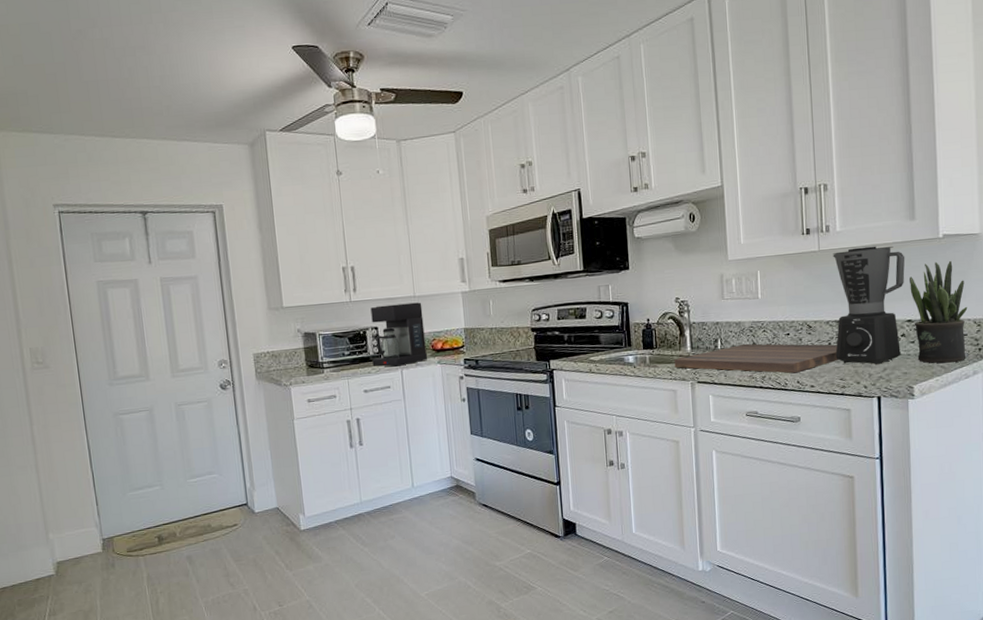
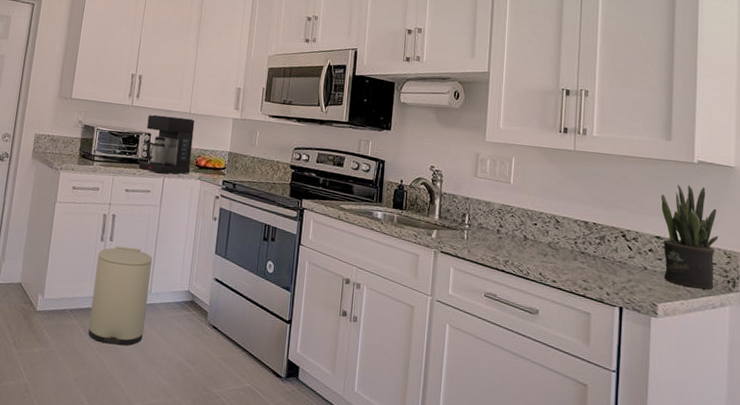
pedal bin: none [351,446,415,546] -> present [88,245,152,346]
cutting board: present [674,343,839,374] -> none [420,223,584,265]
blender: present [833,246,905,365] -> none [581,155,659,275]

